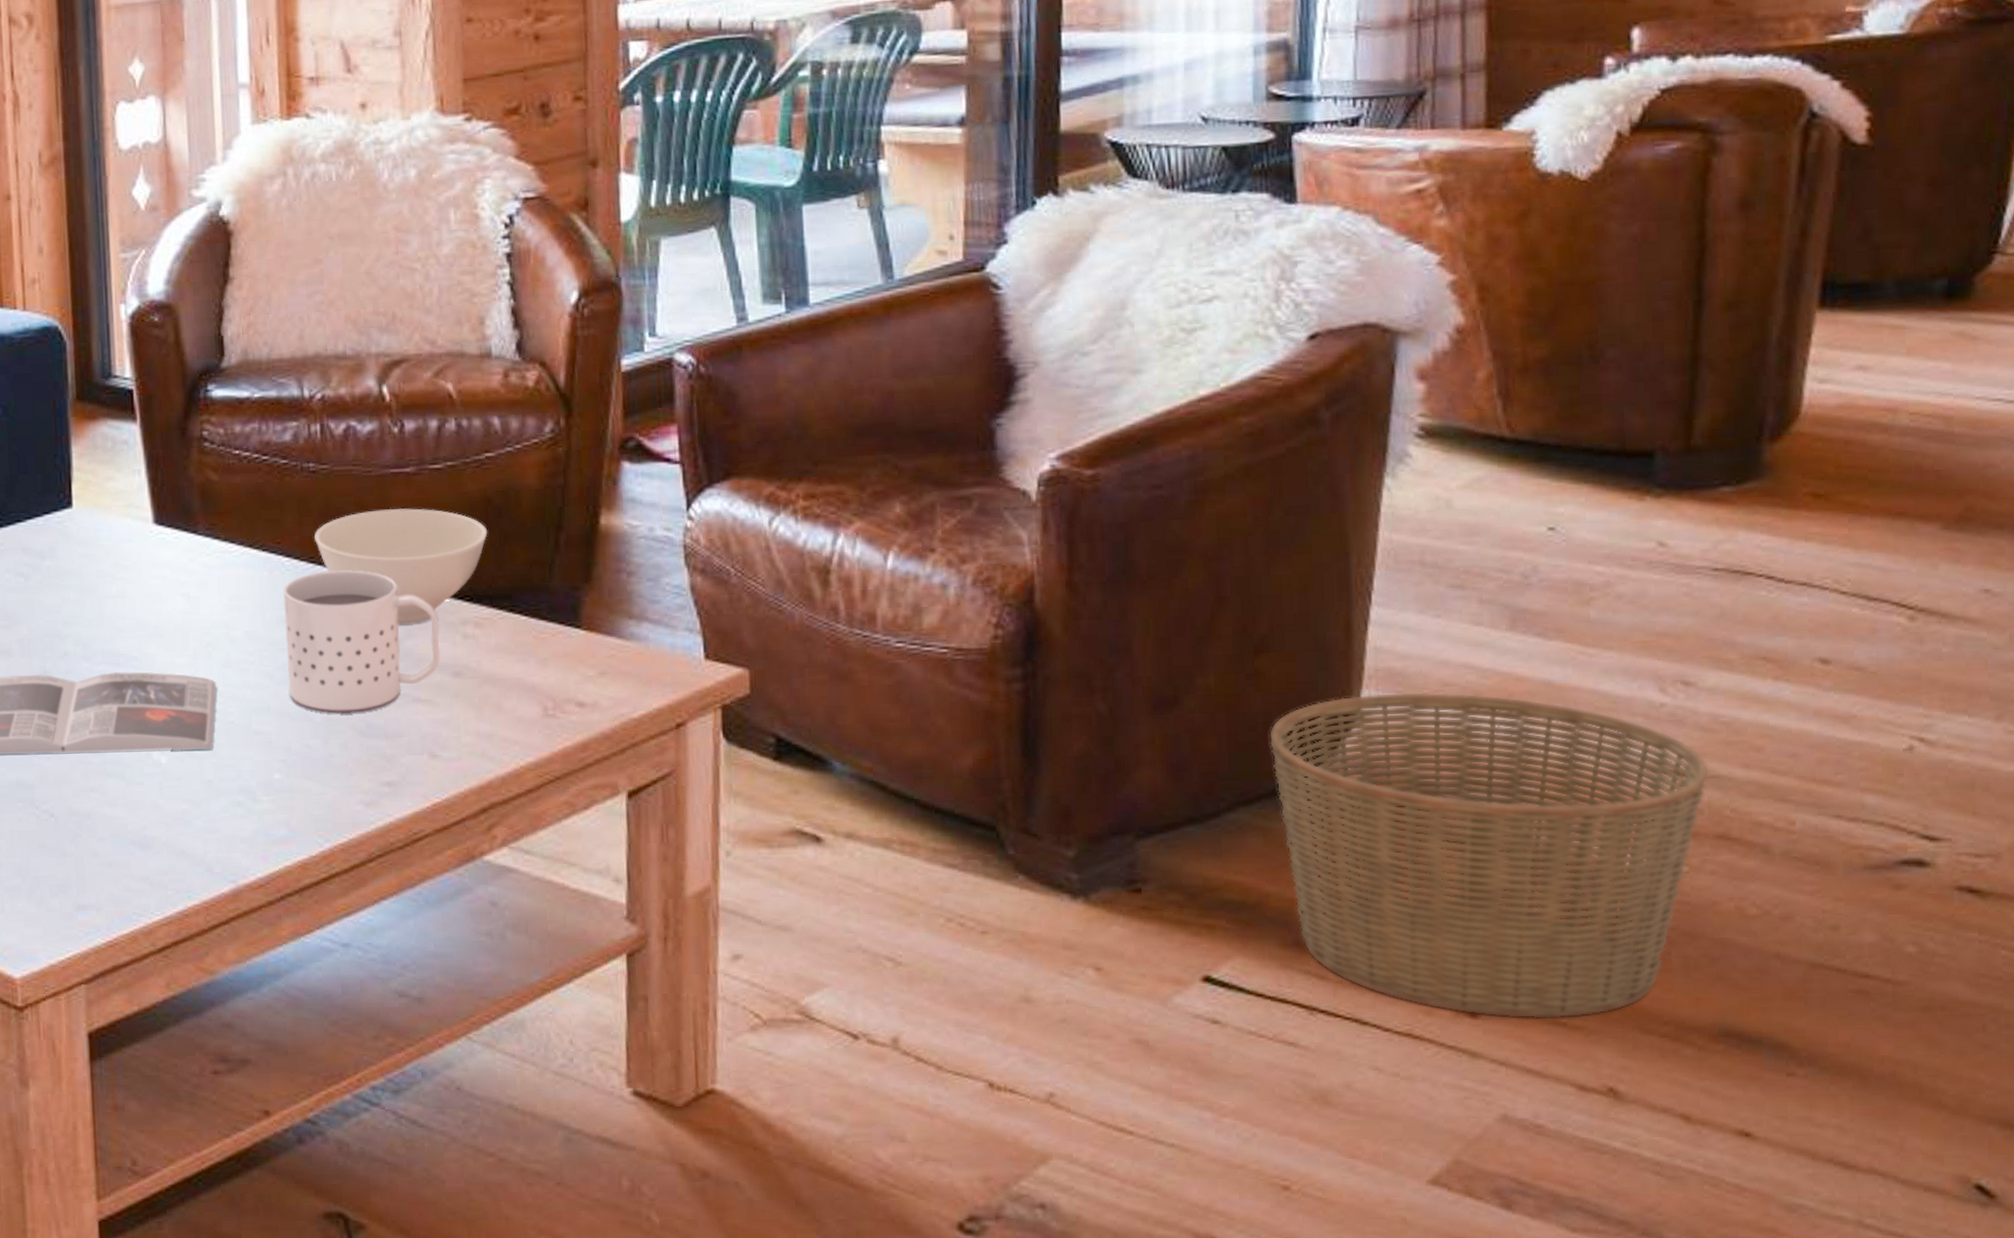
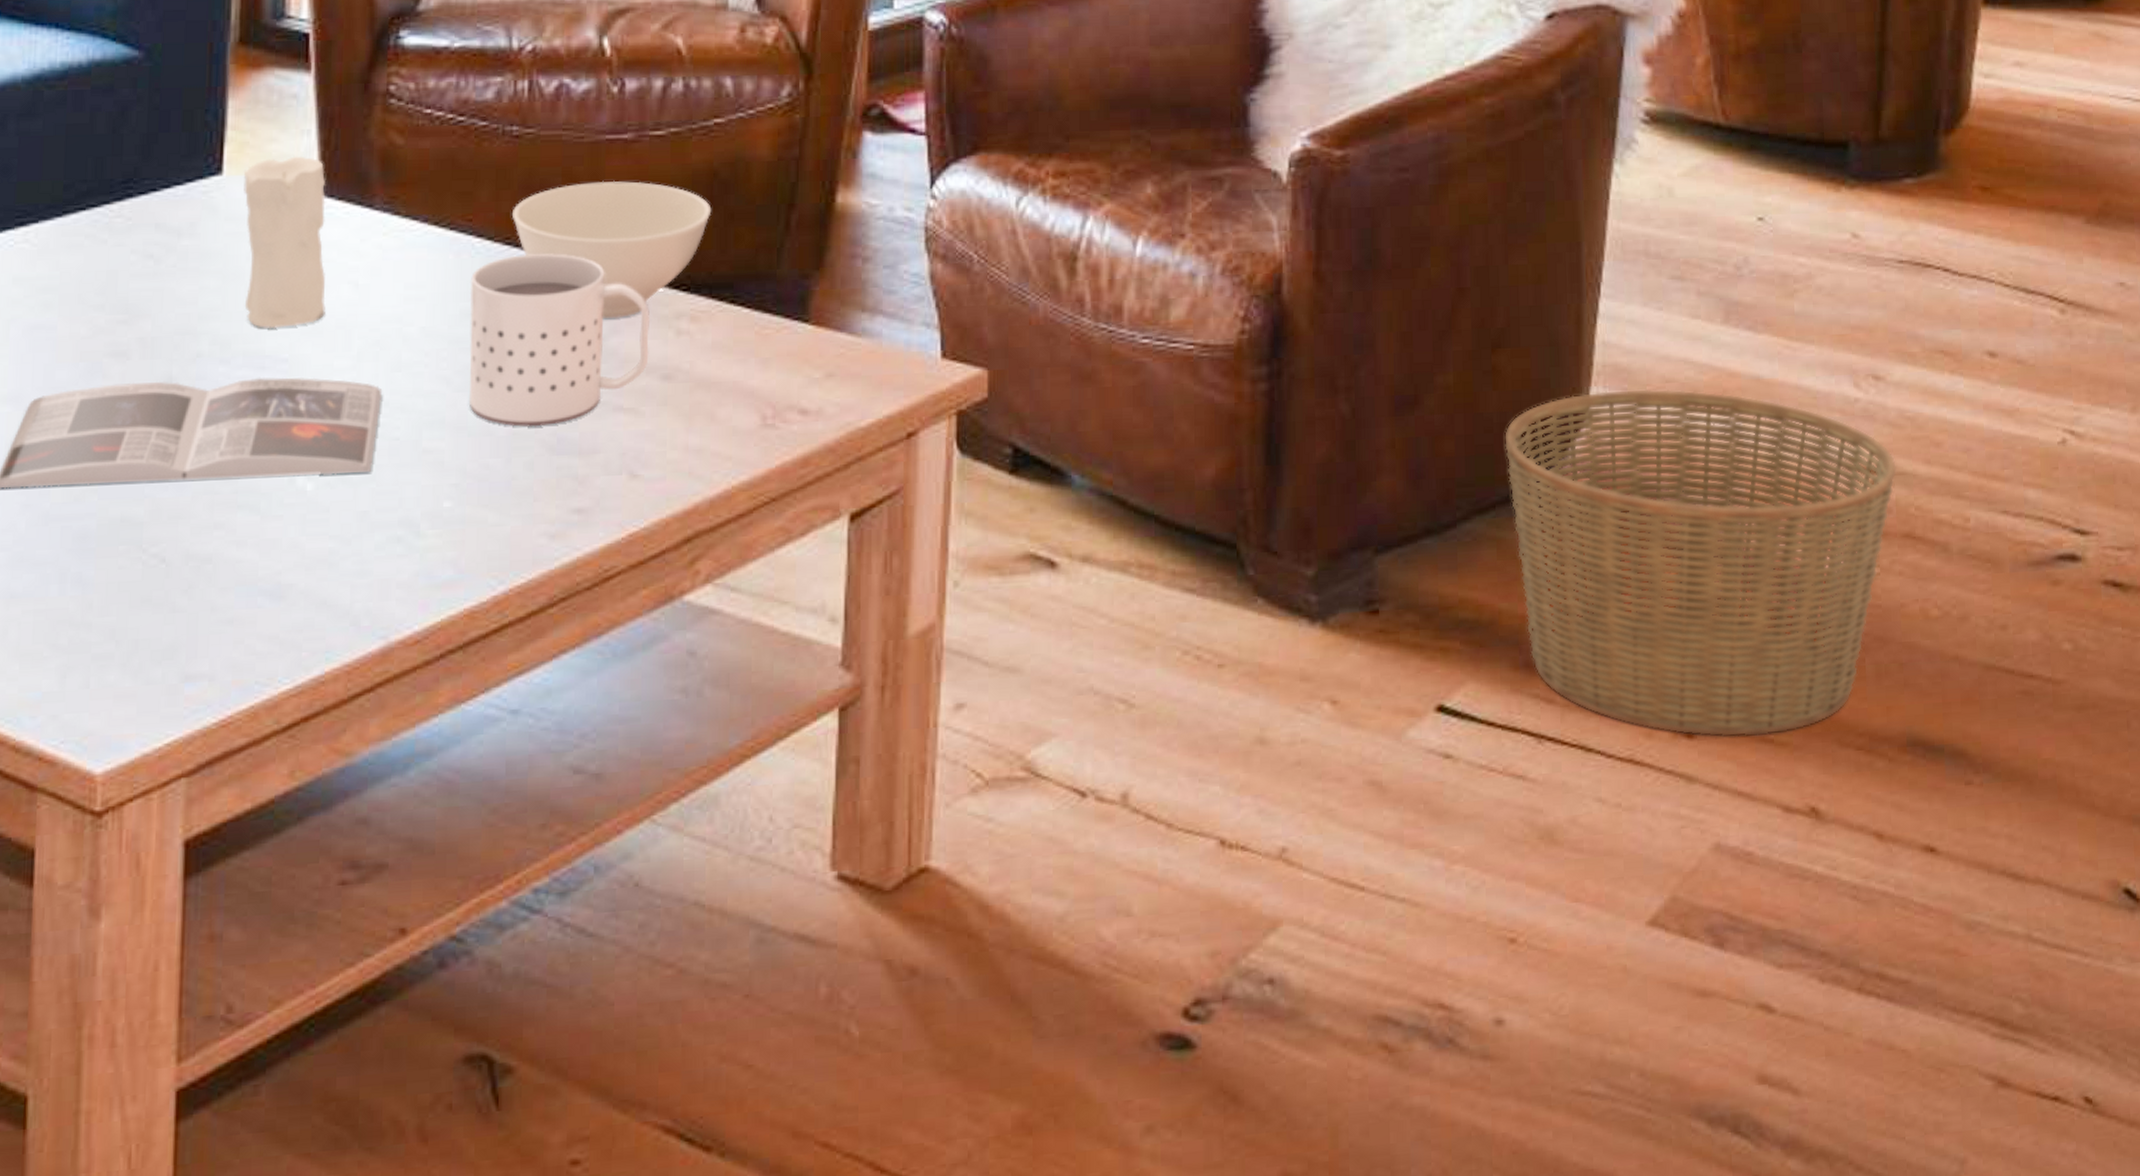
candle: none [90,491,165,633] -> present [244,156,326,329]

